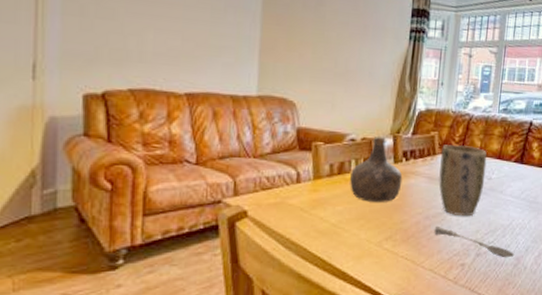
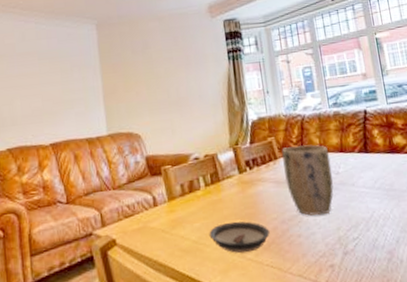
bottle: present [350,137,403,202] -> none [201,151,251,215]
saucer: none [350,210,412,243] -> present [209,221,270,254]
soupspoon: present [434,225,515,258] -> none [293,228,386,254]

